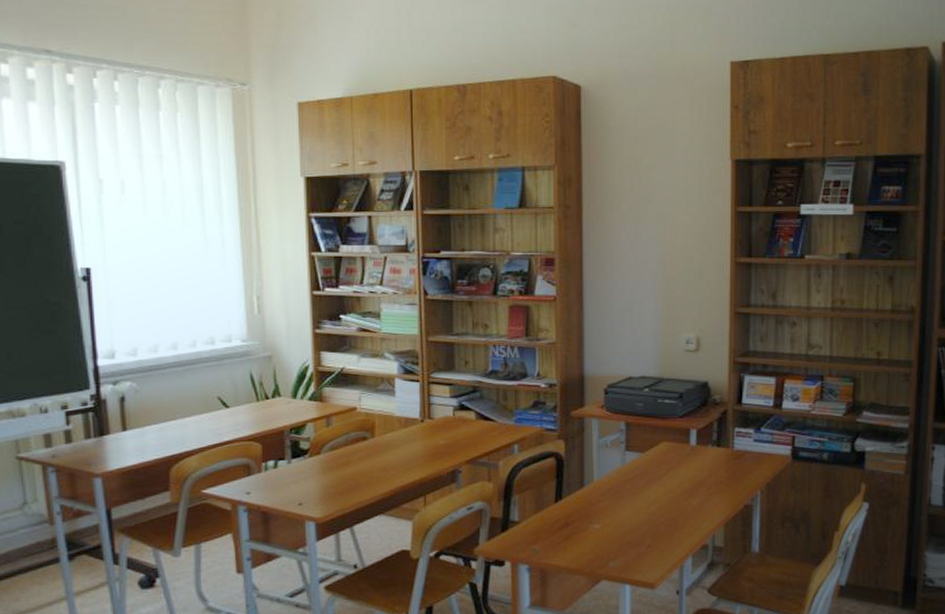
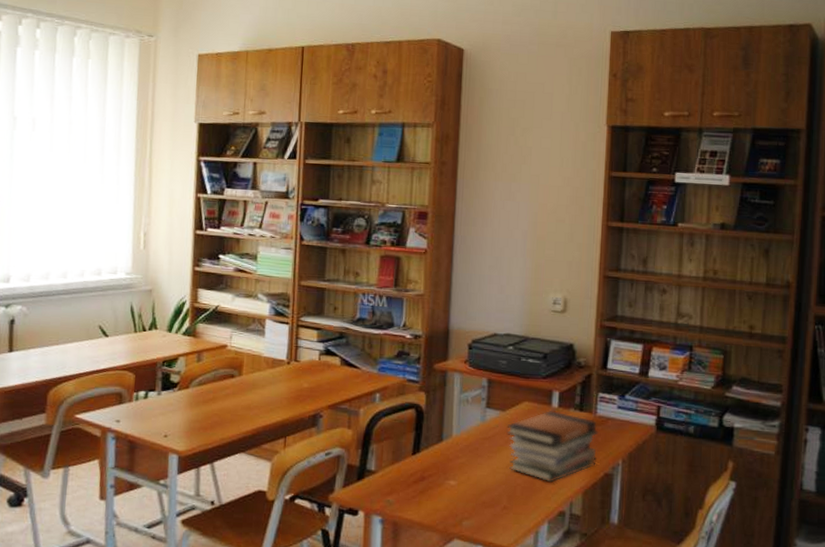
book stack: none [647,448,737,518] -> present [506,410,599,483]

